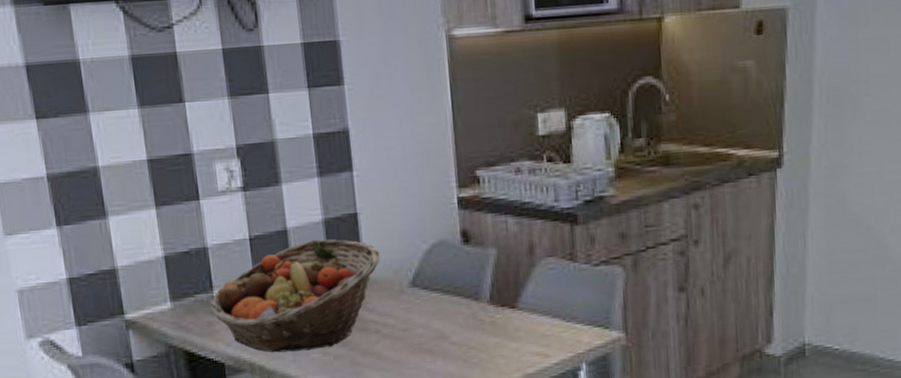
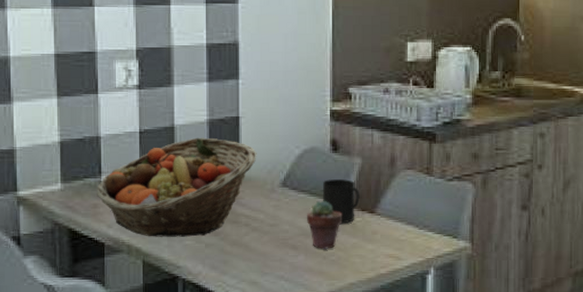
potted succulent: none [441,298,481,352] -> present [306,200,343,249]
mug: none [456,273,498,323] -> present [322,179,360,224]

